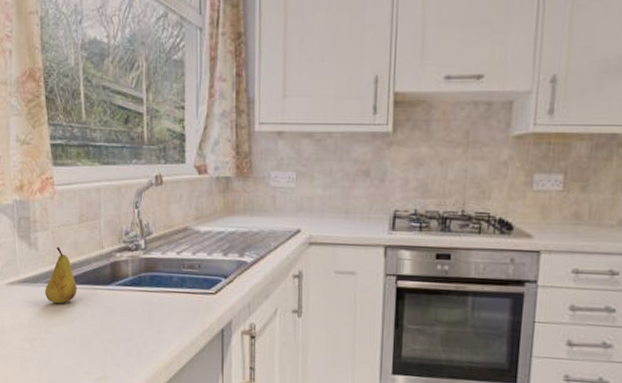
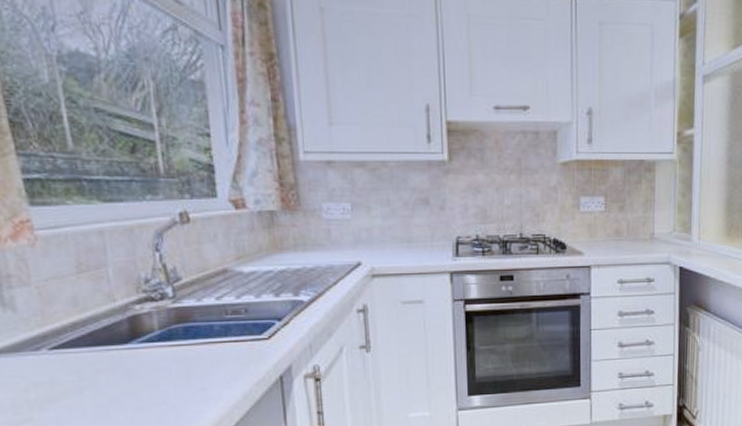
fruit: present [45,246,77,304] -> none [33,304,83,374]

